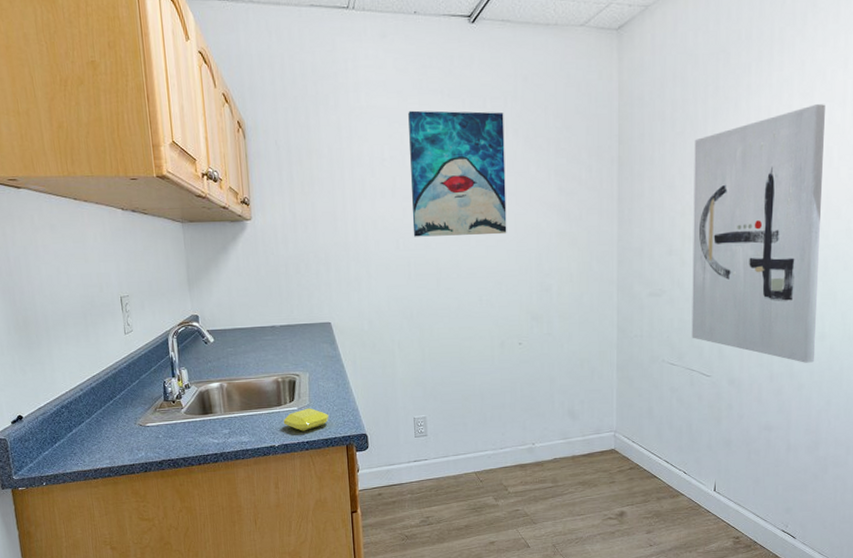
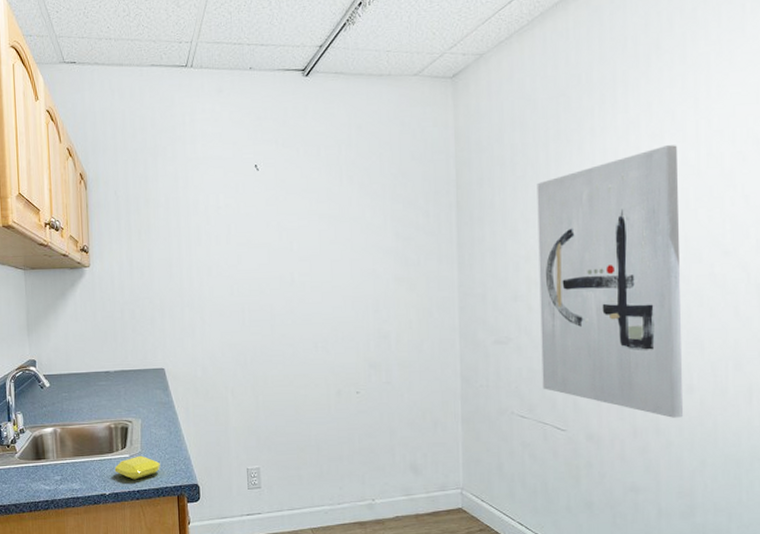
wall art: present [408,110,507,237] -> none [243,159,343,283]

